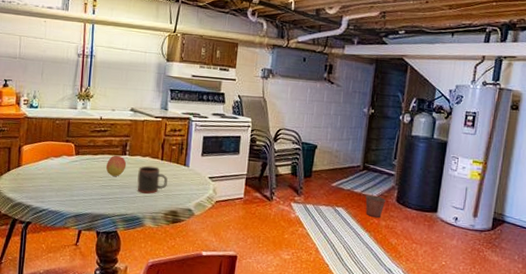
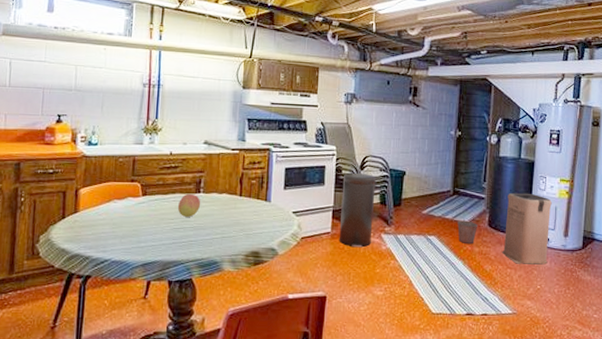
mug: present [137,165,168,194] -> none [213,203,247,234]
pedal bin: none [251,143,288,214] -> present [339,172,376,248]
laundry basket: none [408,171,463,242] -> present [502,192,552,265]

